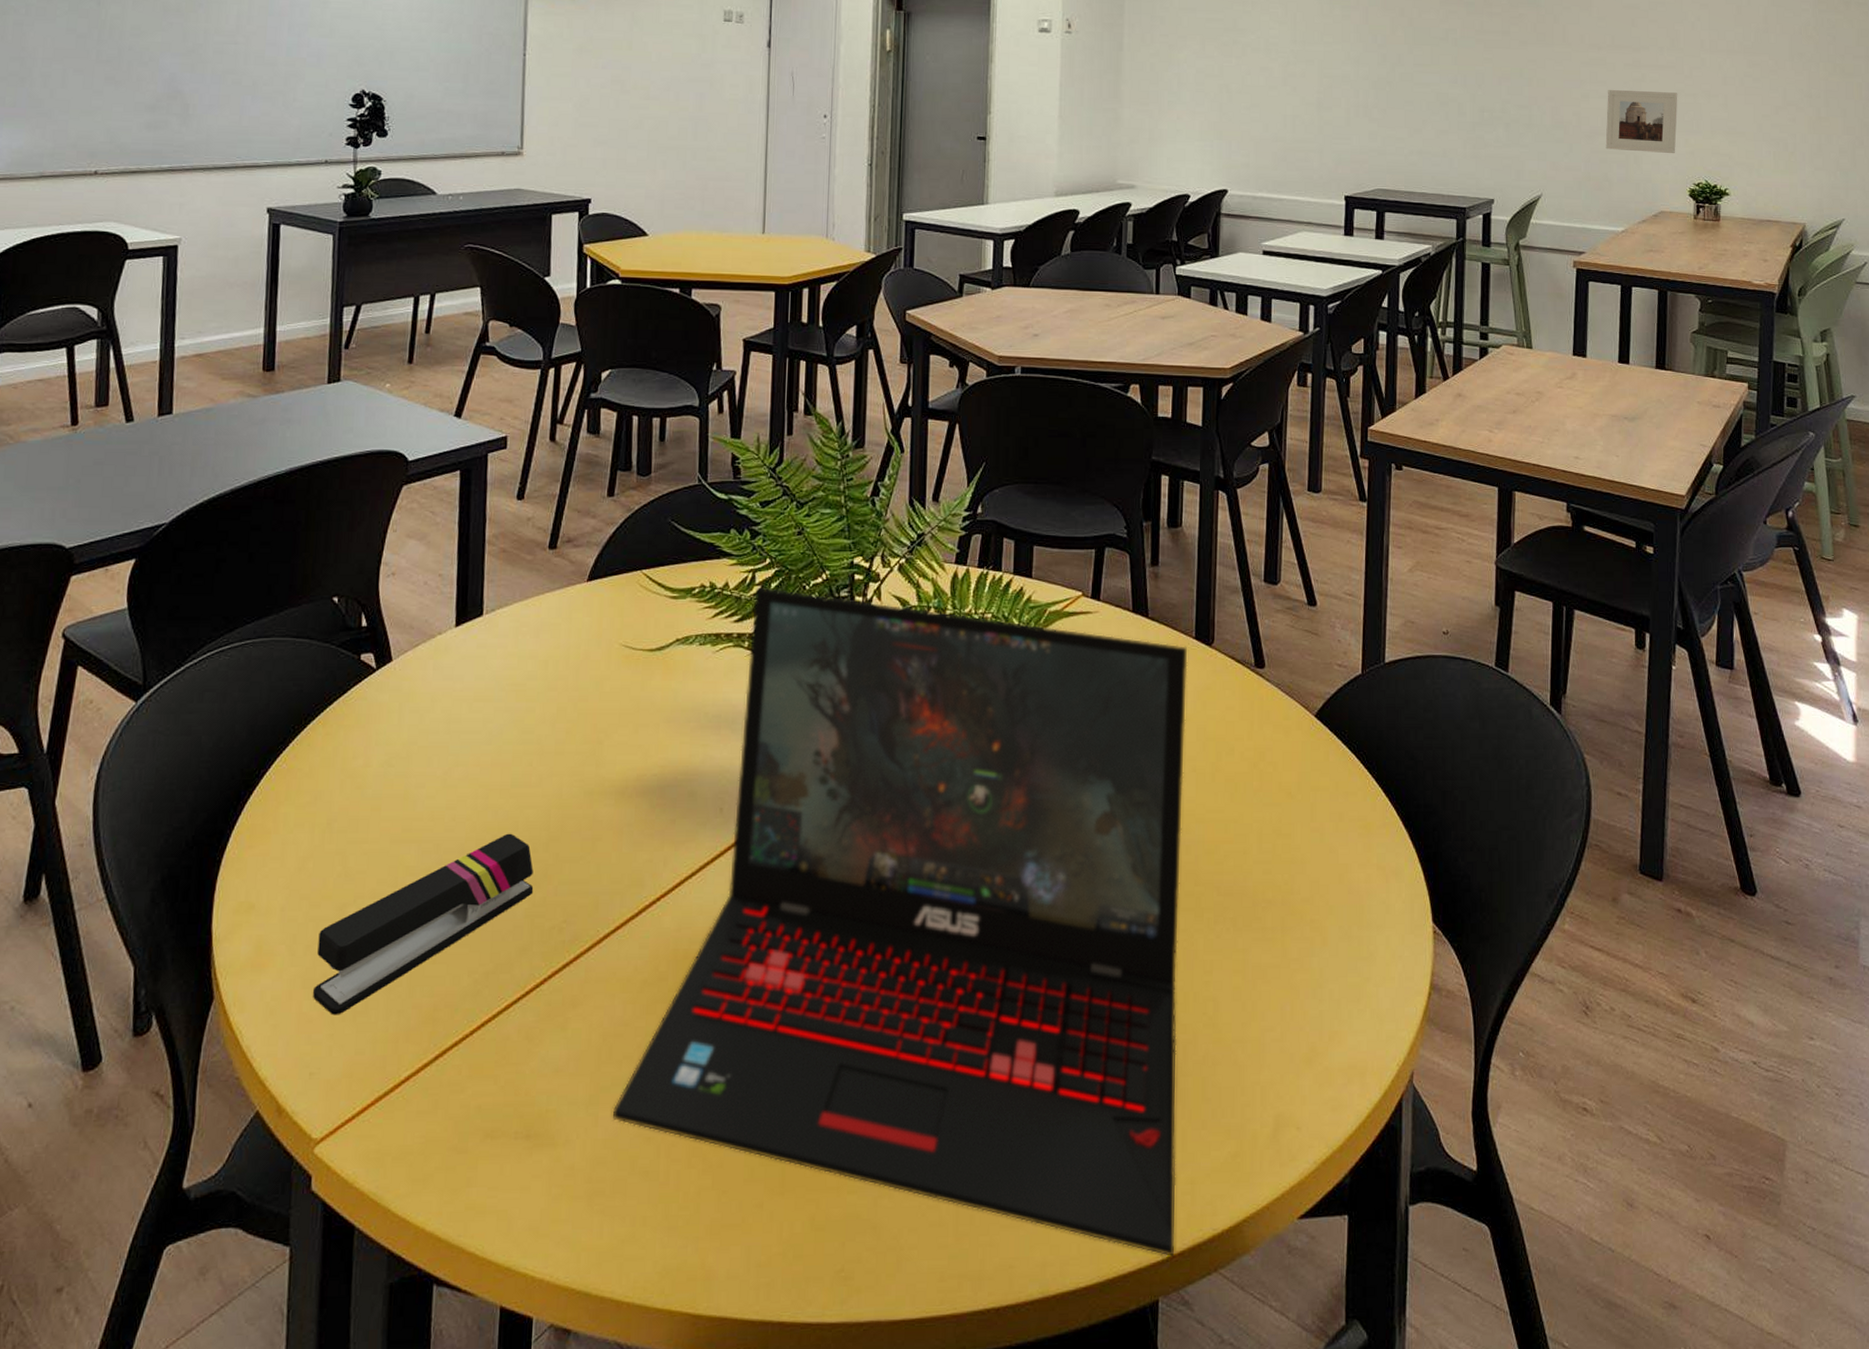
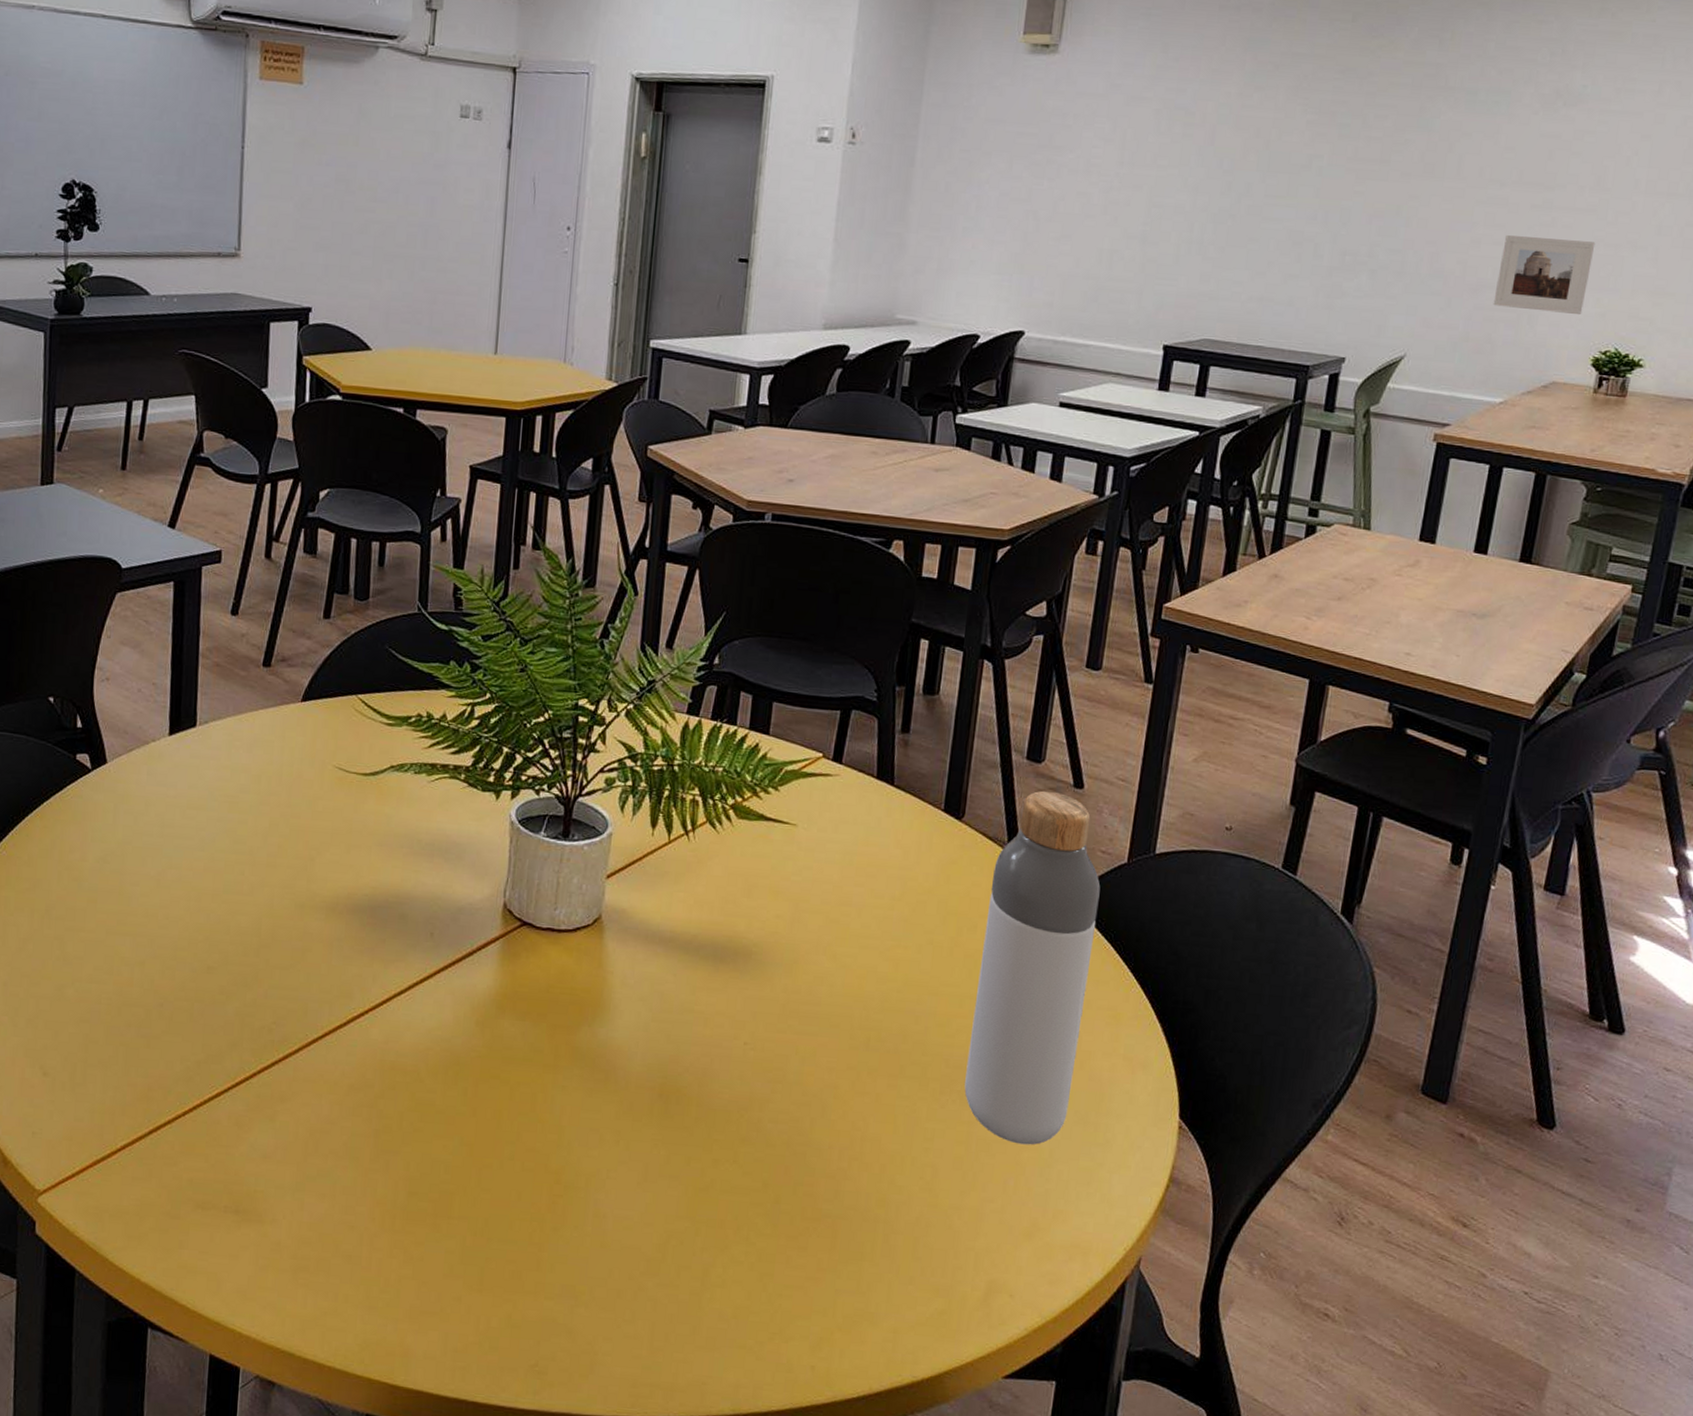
stapler: present [313,833,534,1015] -> none [35,936,244,1085]
laptop: present [612,587,1188,1256] -> none [317,721,934,1395]
bottle: none [1236,611,1340,967] -> present [964,790,1101,1145]

